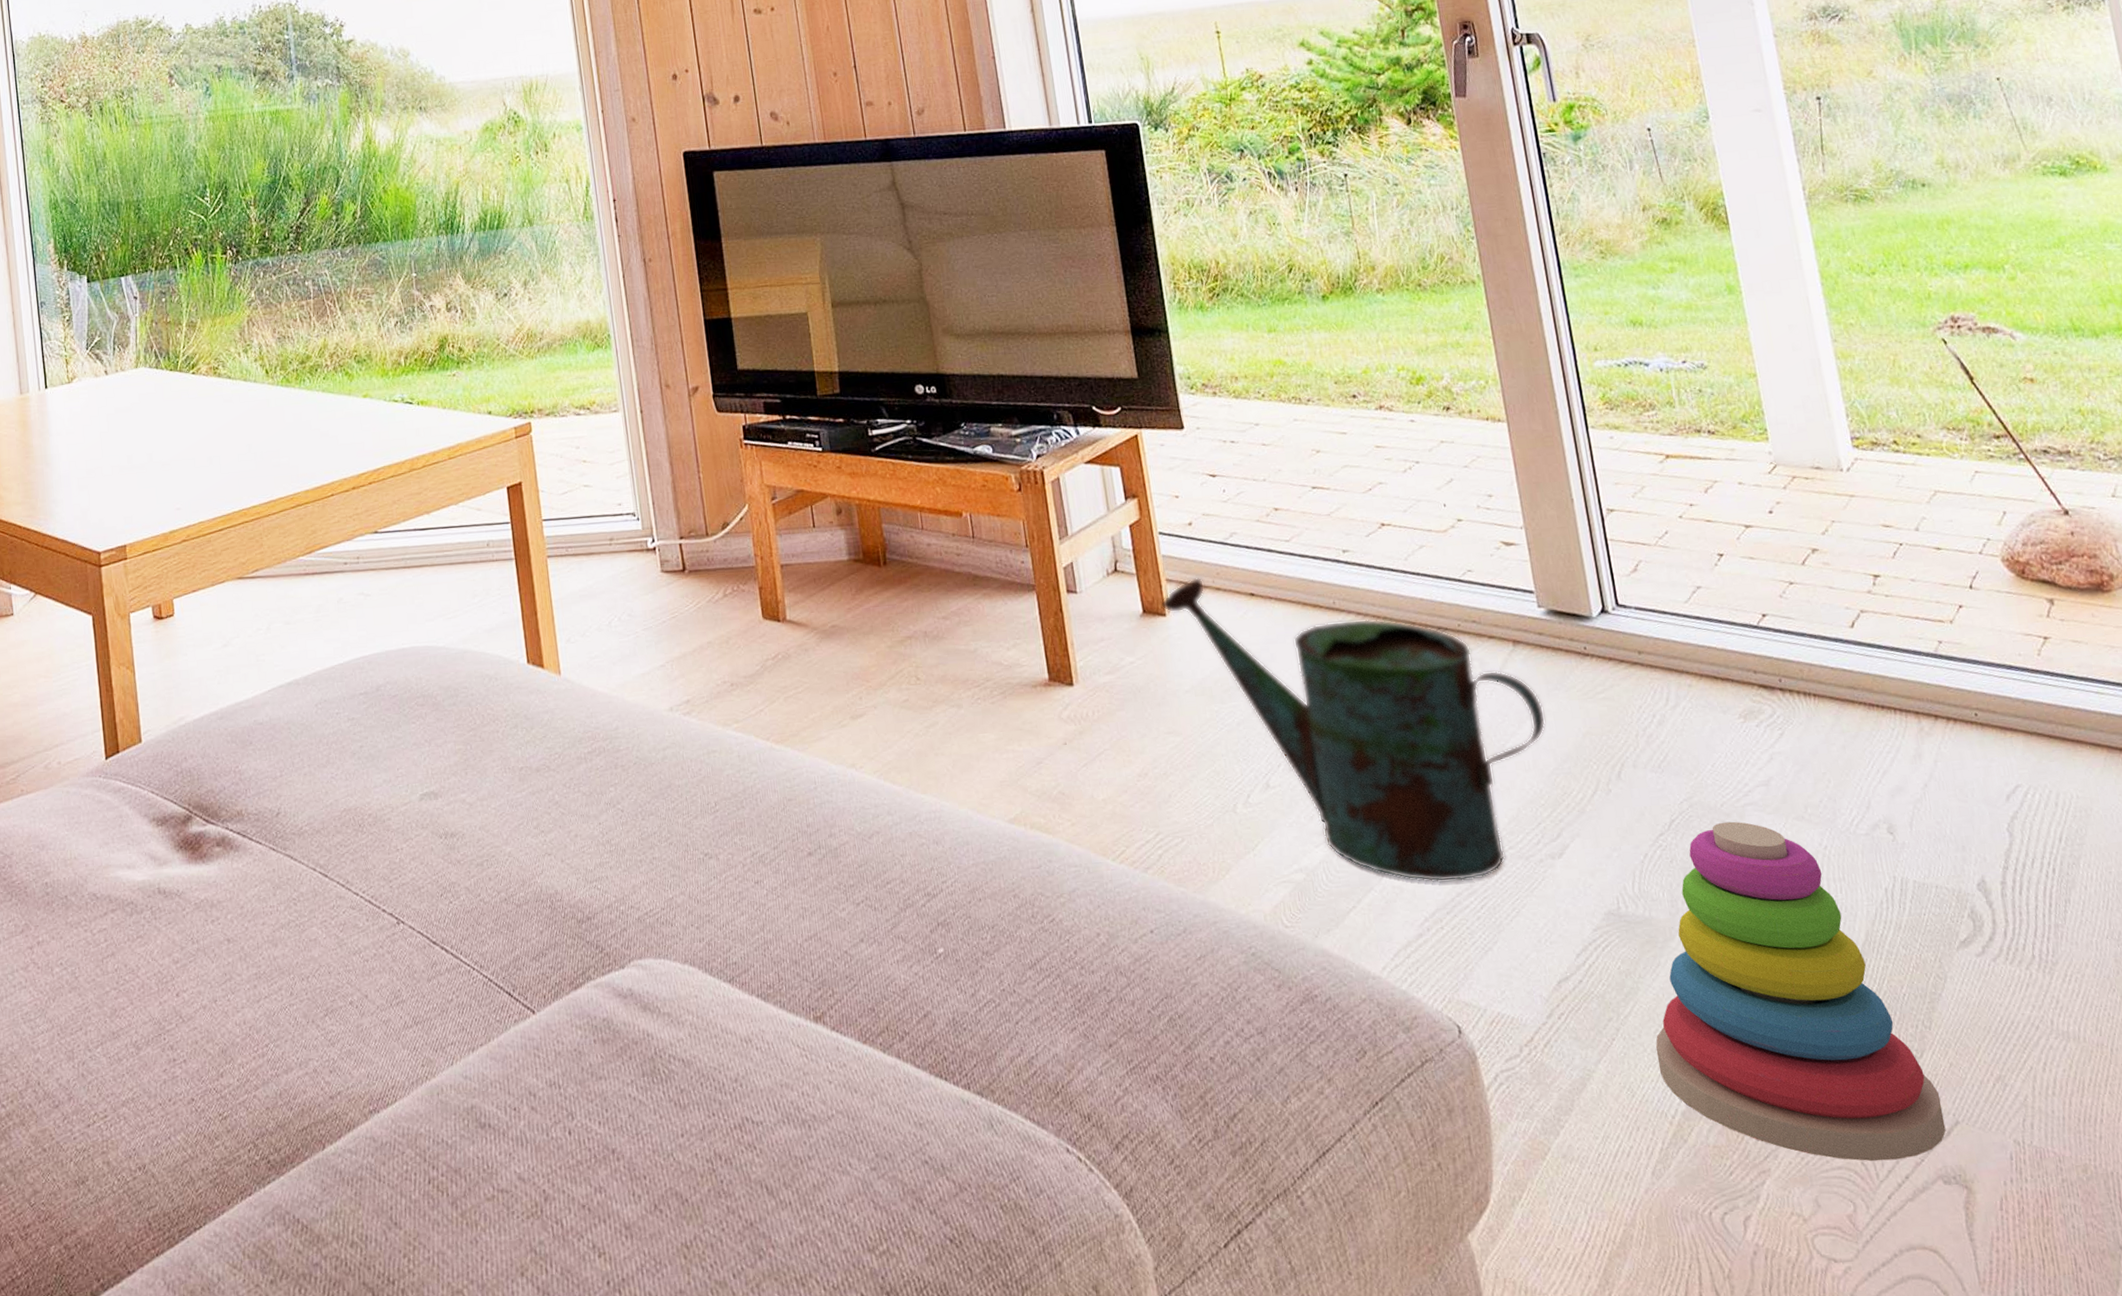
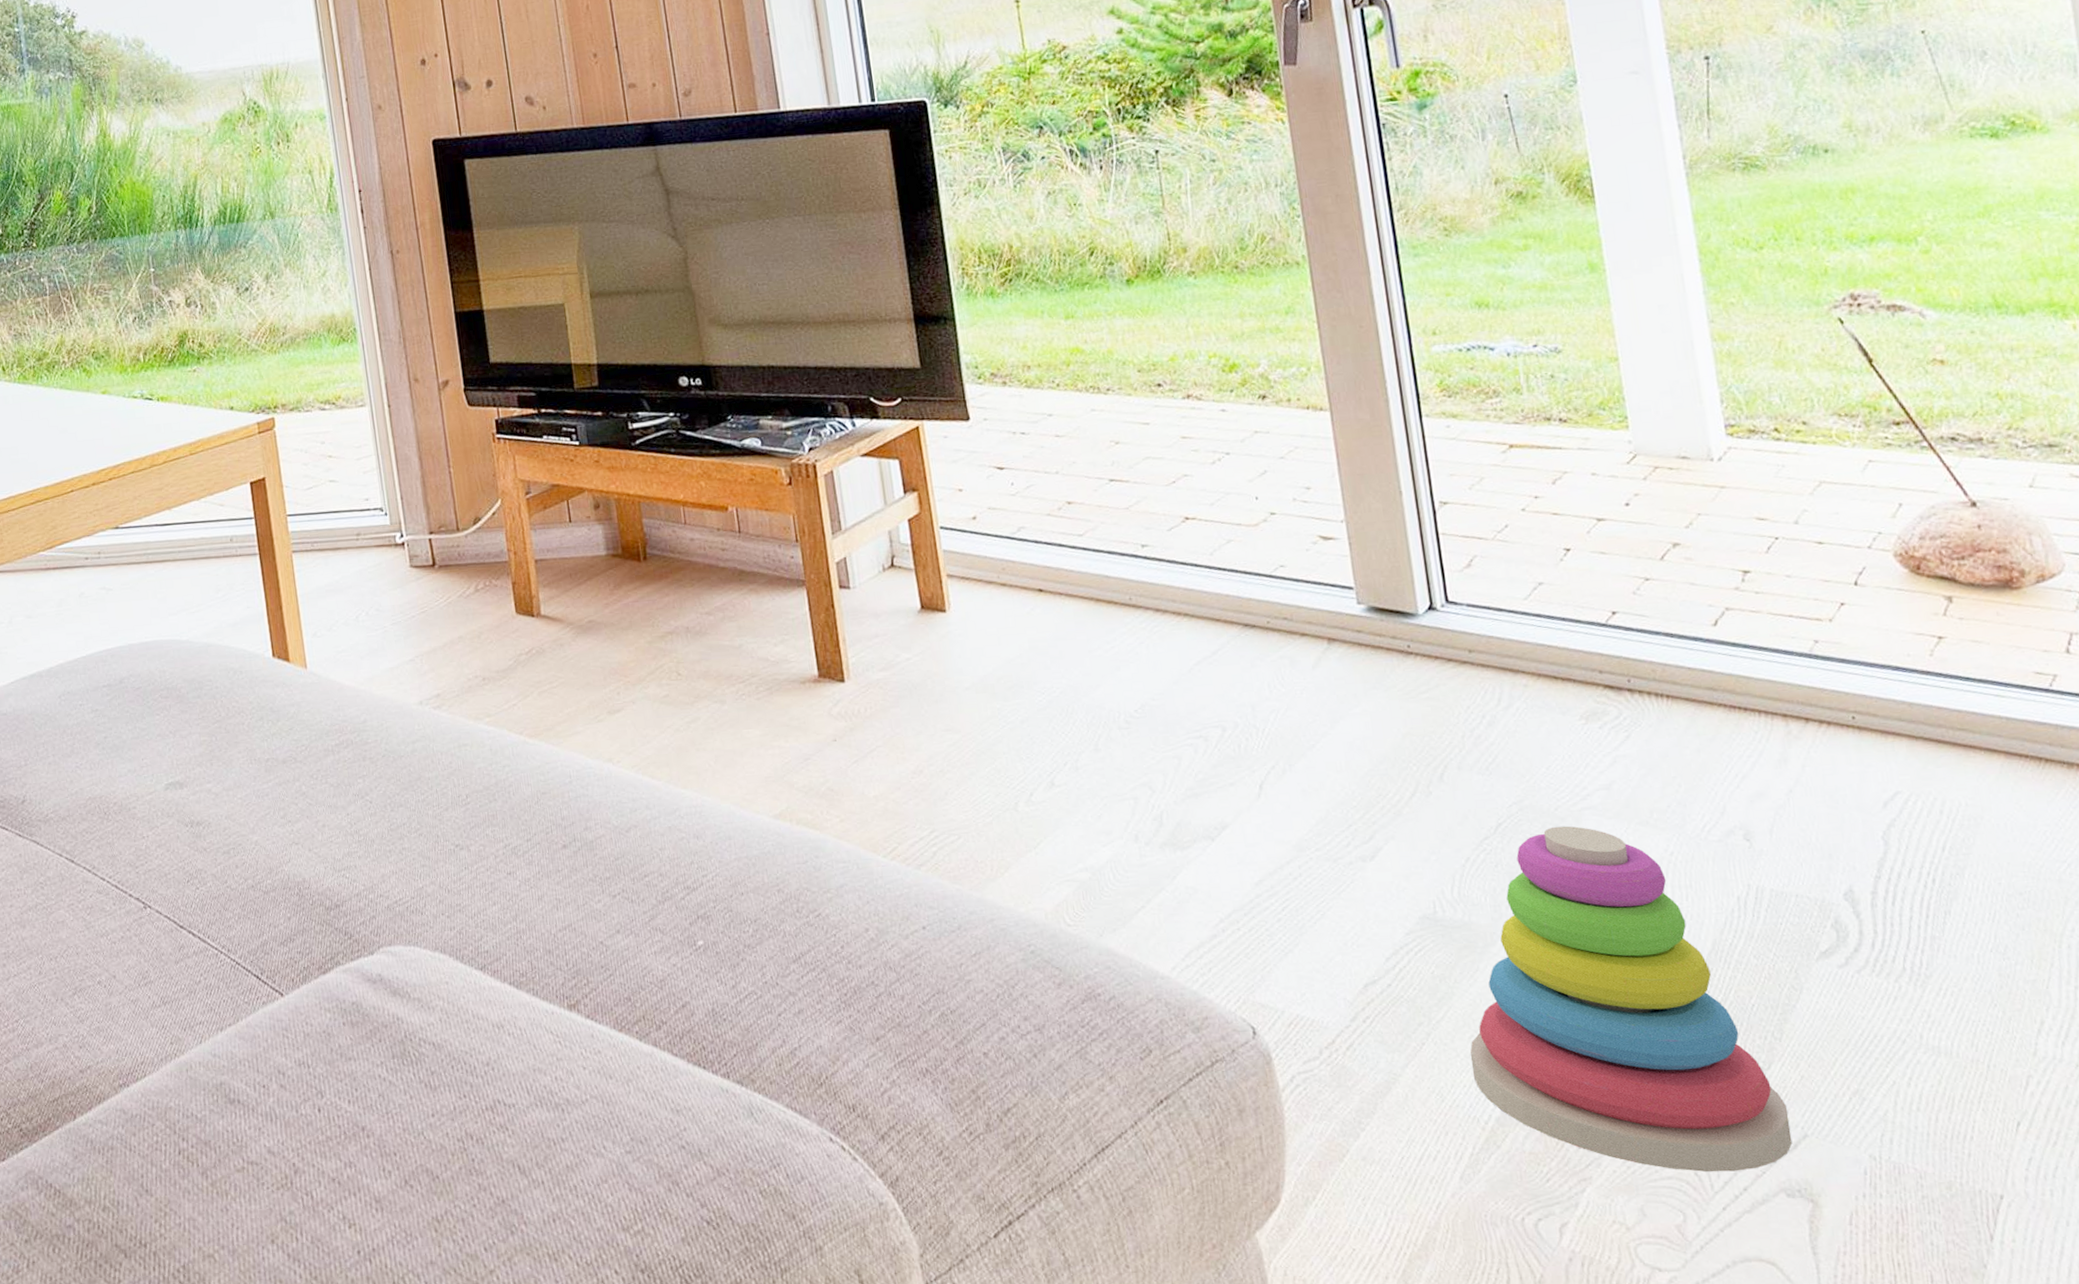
watering can: present [1161,577,1546,883] -> none [940,572,1362,884]

